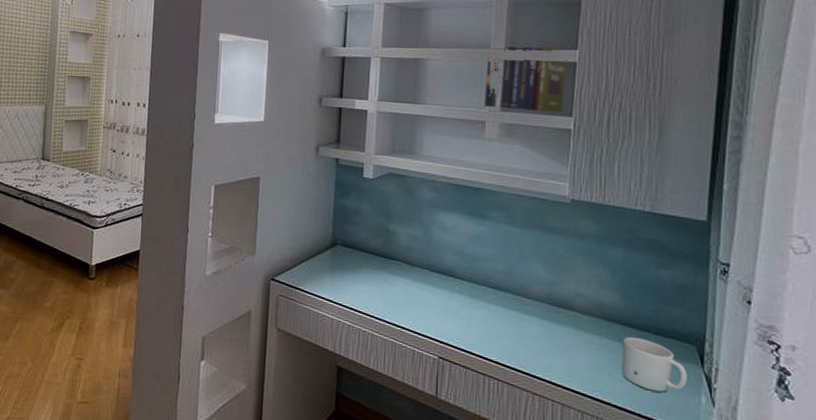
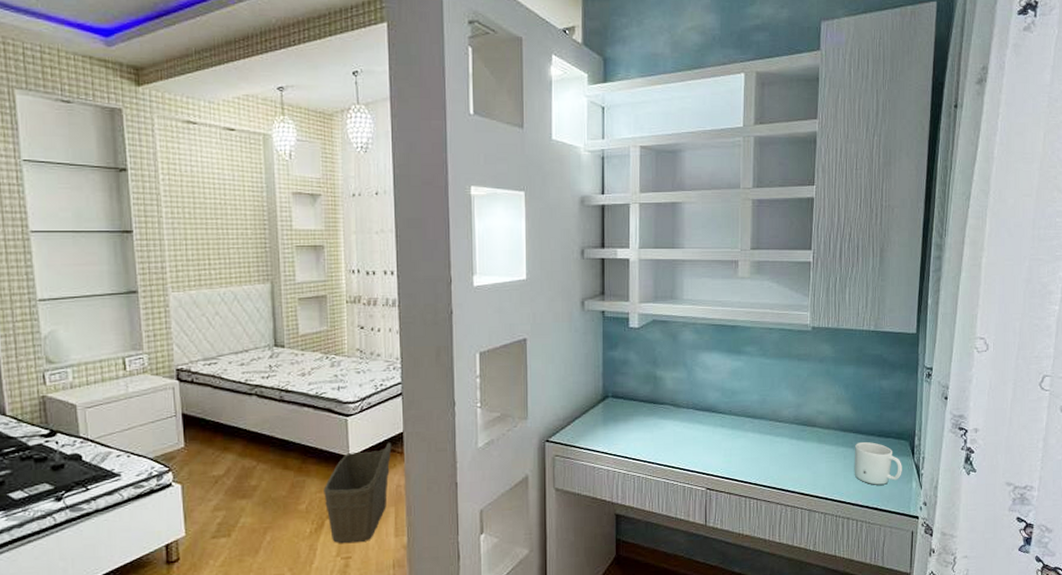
wicker basket: none [67,257,129,347] -> present [324,442,392,544]
books: present [483,46,567,113] -> none [736,184,806,247]

